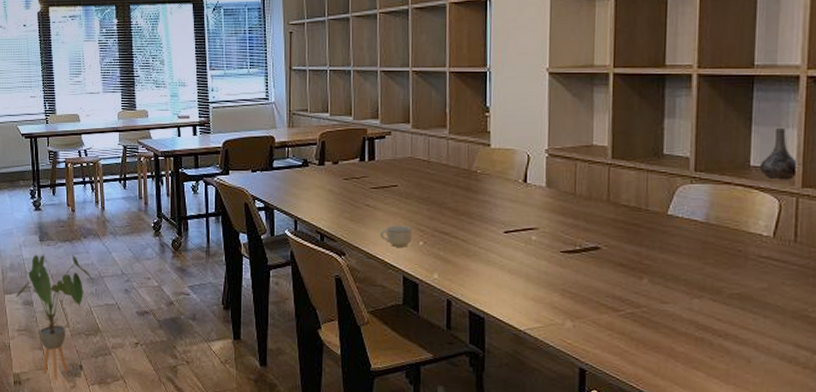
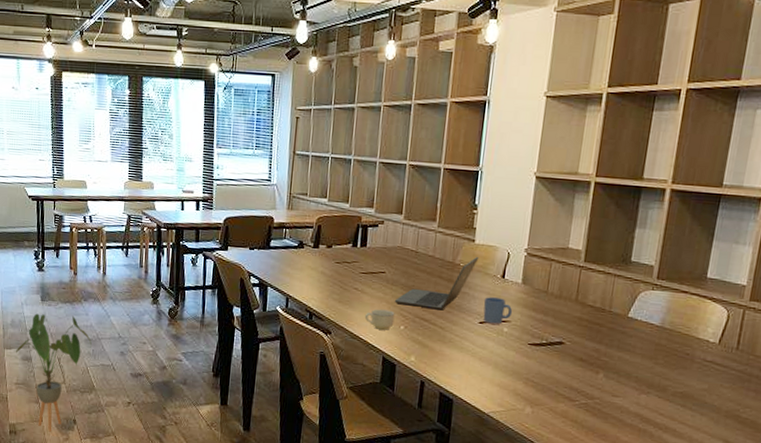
laptop: none [410,161,497,222] -> present [394,256,479,311]
mug: none [506,204,540,234] -> present [483,297,513,325]
decorative vase: present [759,128,799,179] -> none [714,245,750,292]

